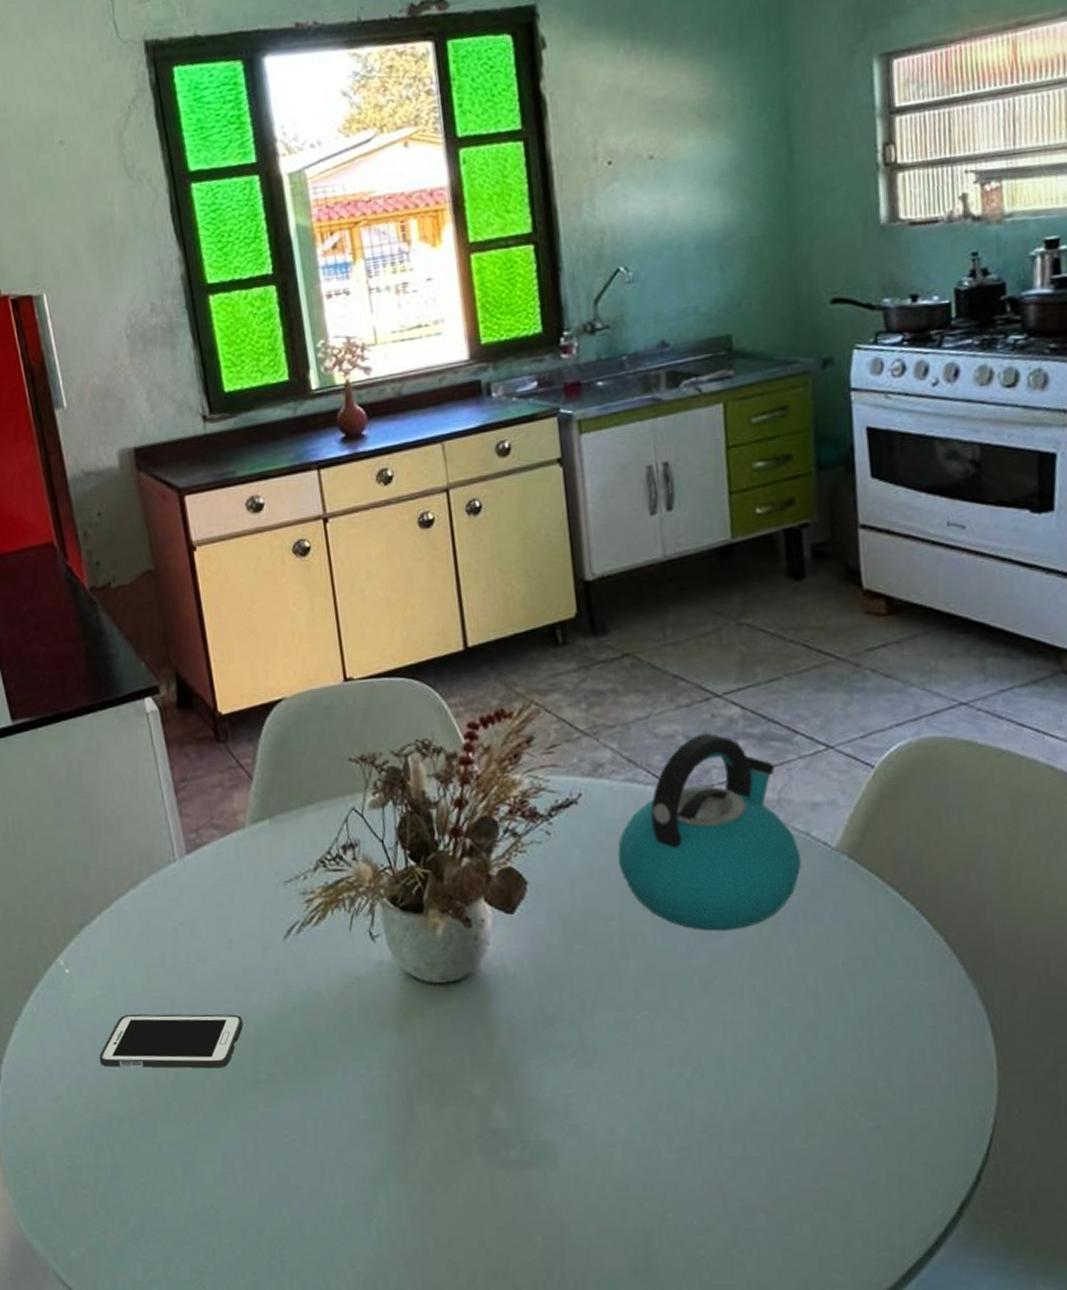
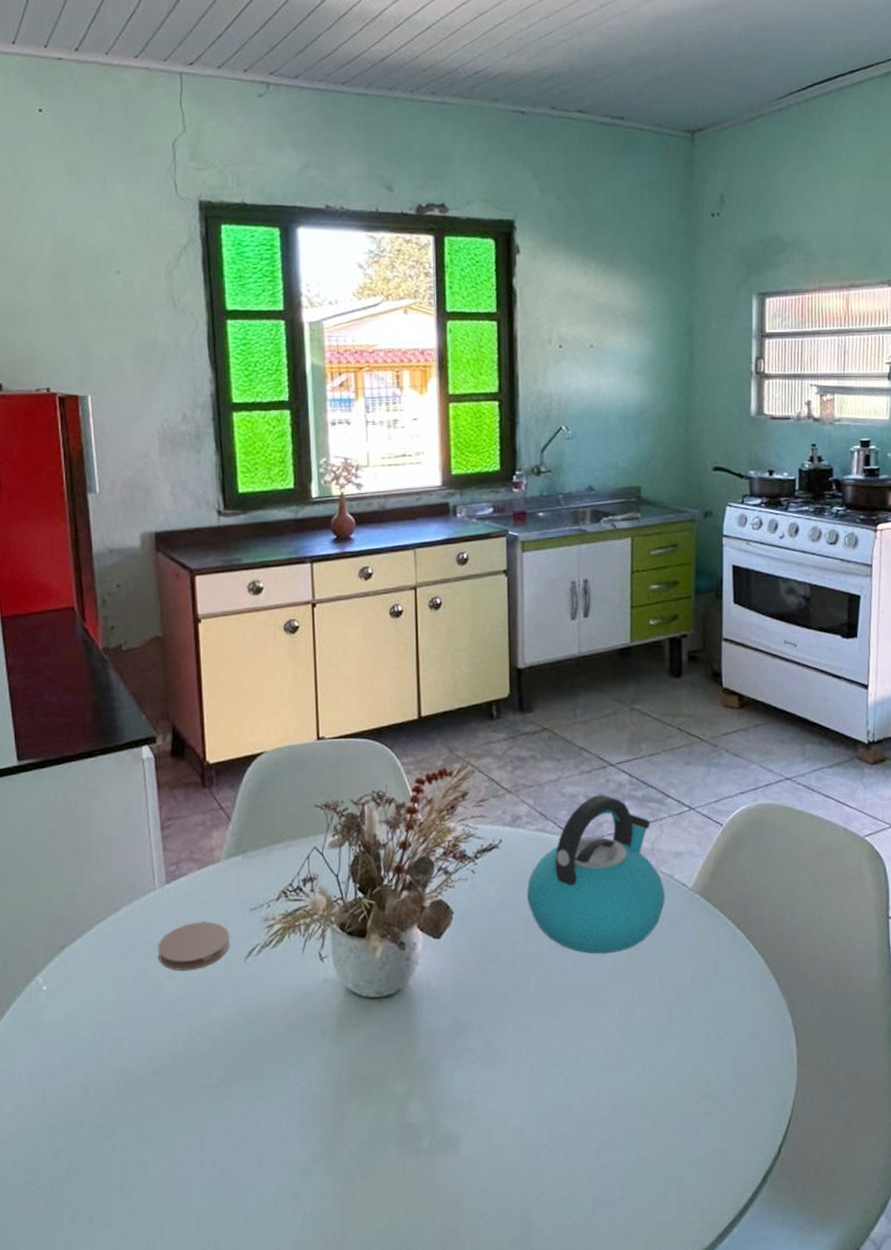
cell phone: present [99,1014,244,1069] -> none [66,1026,202,1076]
coaster: none [184,896,265,952] -> present [157,921,230,971]

